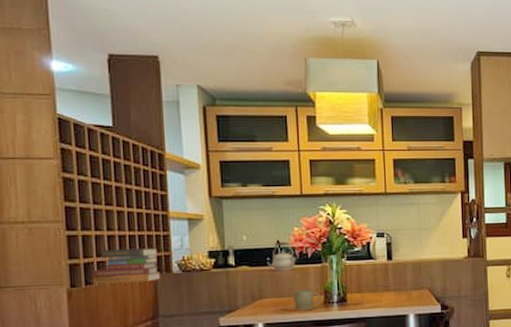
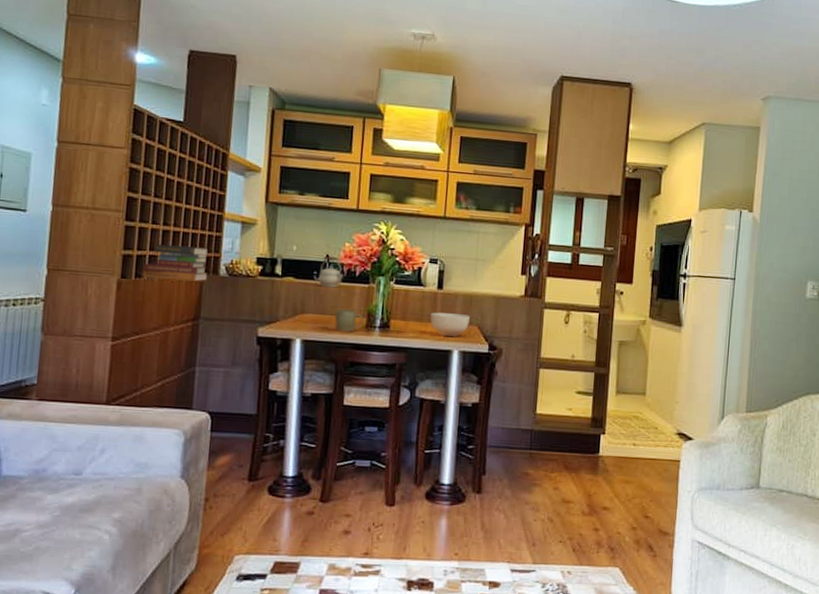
bowl: none [383,280,421,303] -> present [430,312,471,338]

